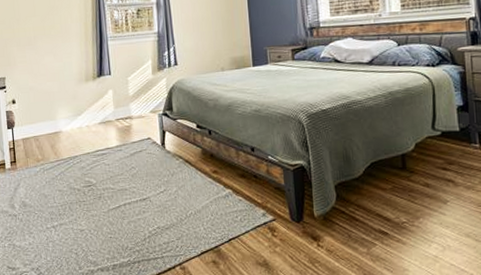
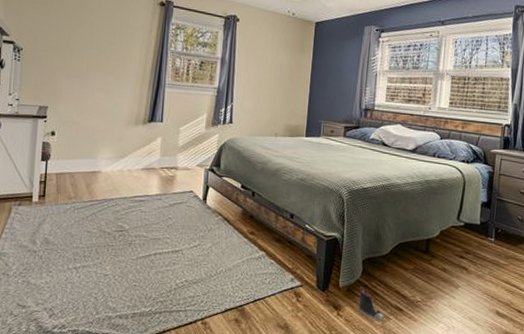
shoe: none [336,214,369,249] -> present [358,287,384,322]

